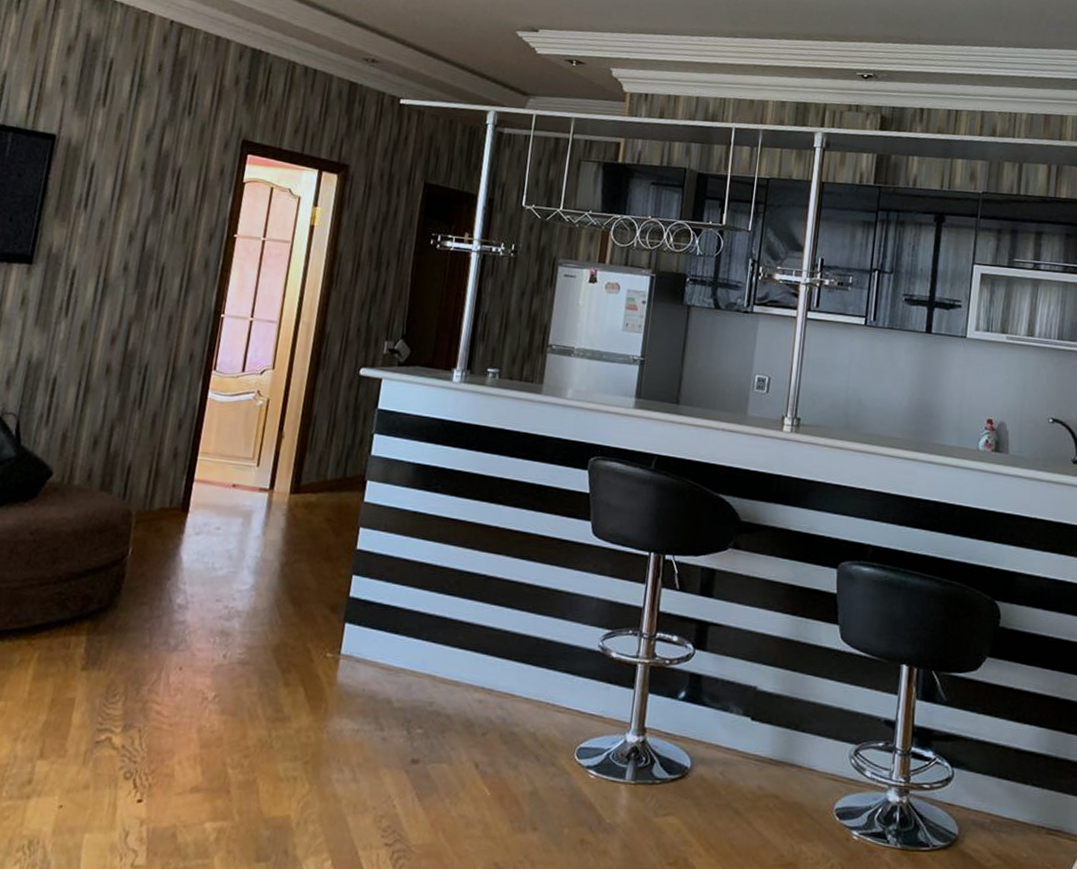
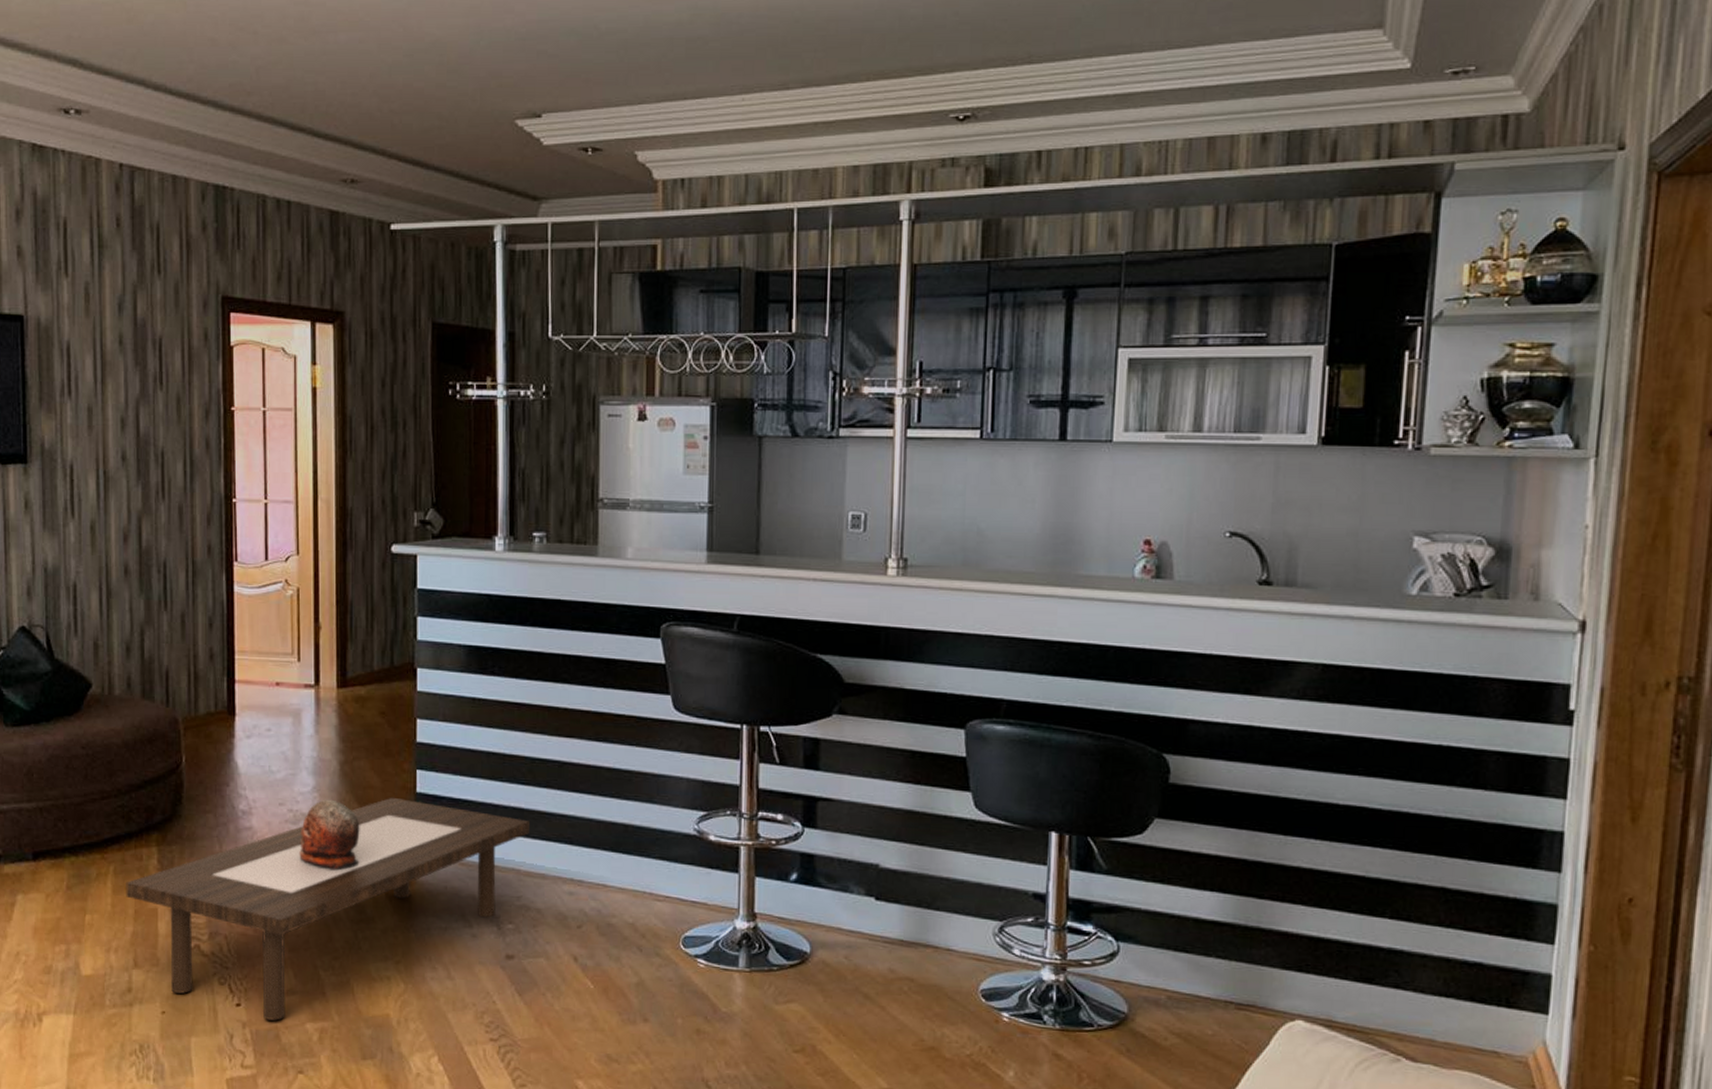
coffee table: none [45,599,451,819] -> present [126,797,529,1021]
decorative egg: none [227,598,291,669] -> present [299,799,360,871]

